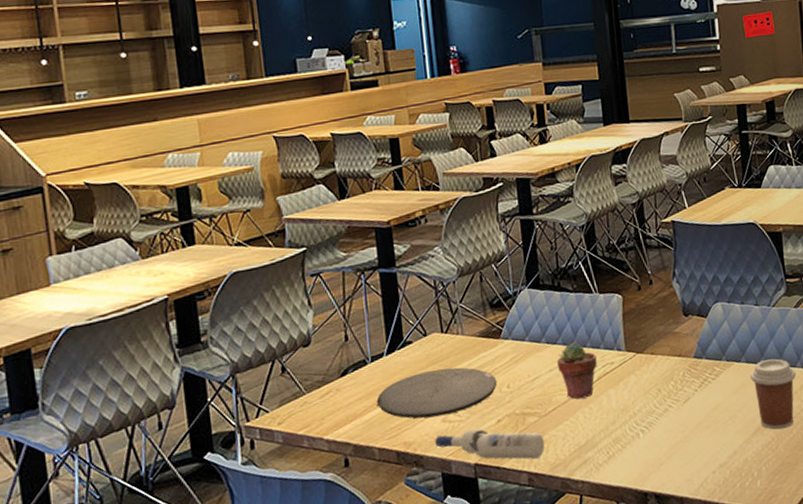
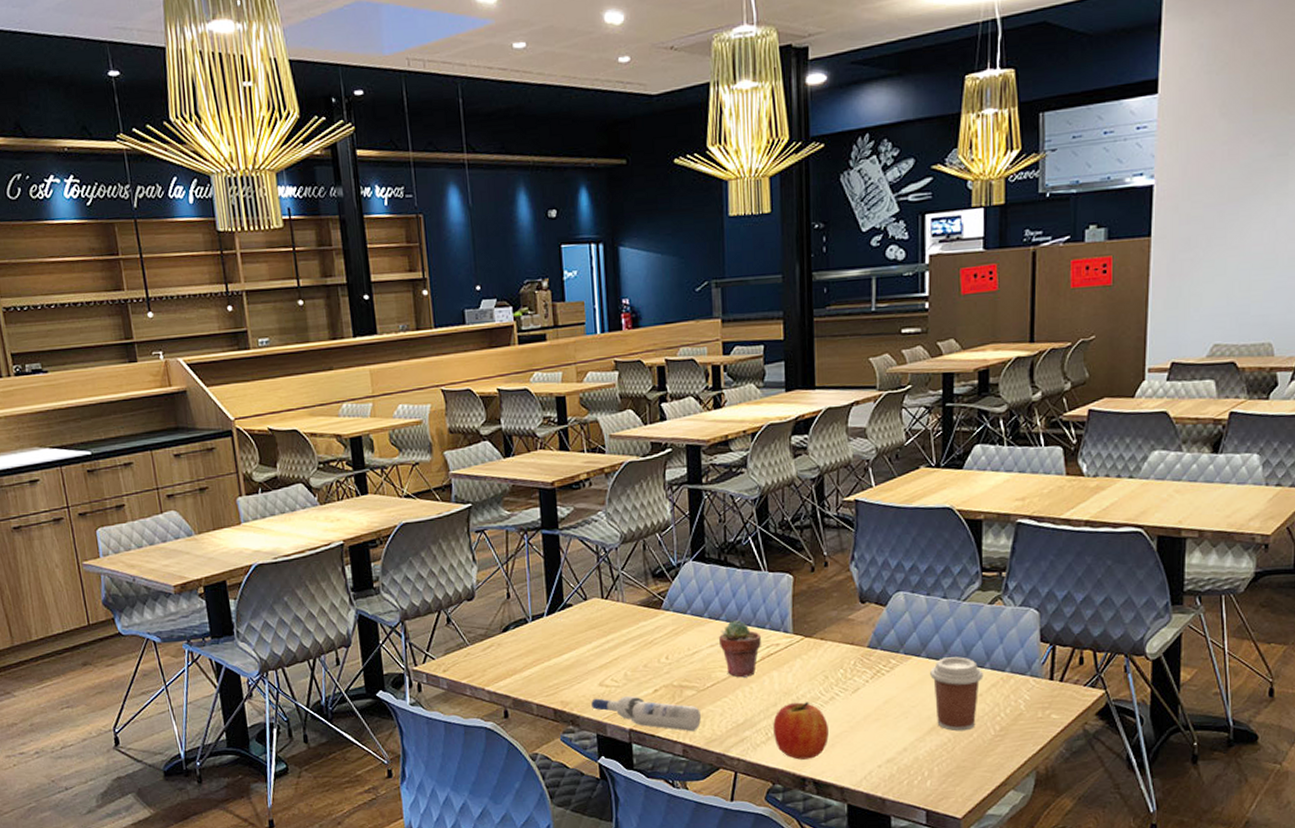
plate: present [376,367,497,419] -> none [536,634,656,680]
apple: none [613,416,666,475] -> present [773,702,829,760]

